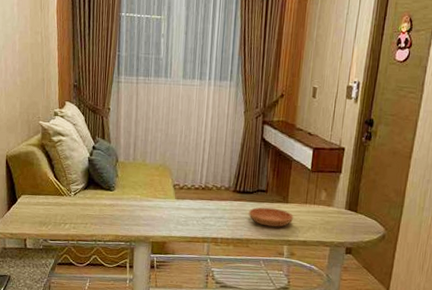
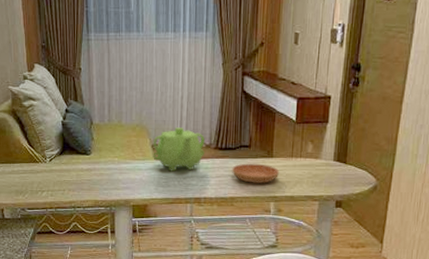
teapot: none [174,169,224,212] -> present [153,127,205,172]

